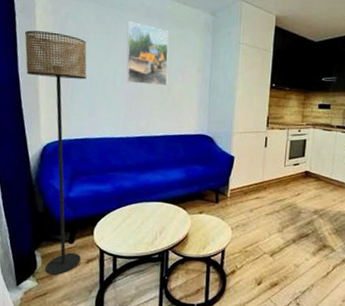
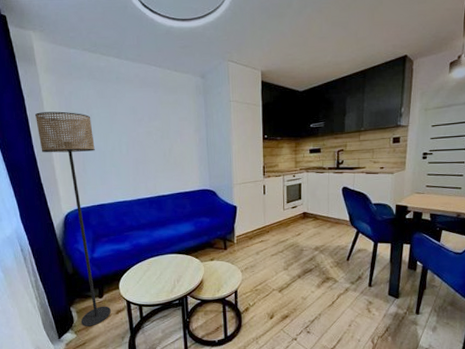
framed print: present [126,21,169,87] -> none [125,93,168,150]

